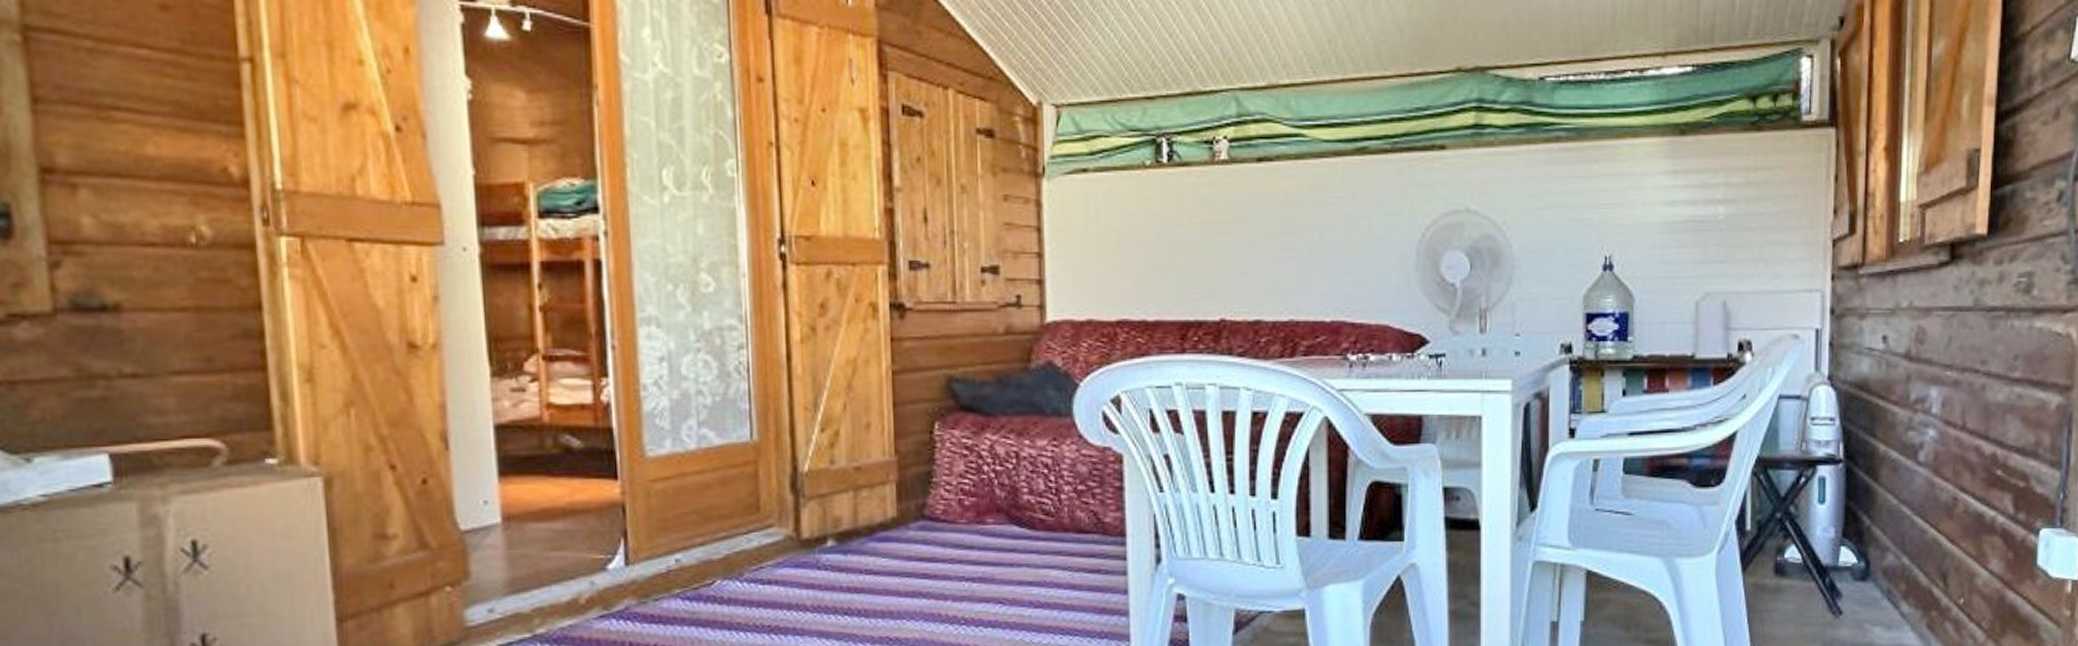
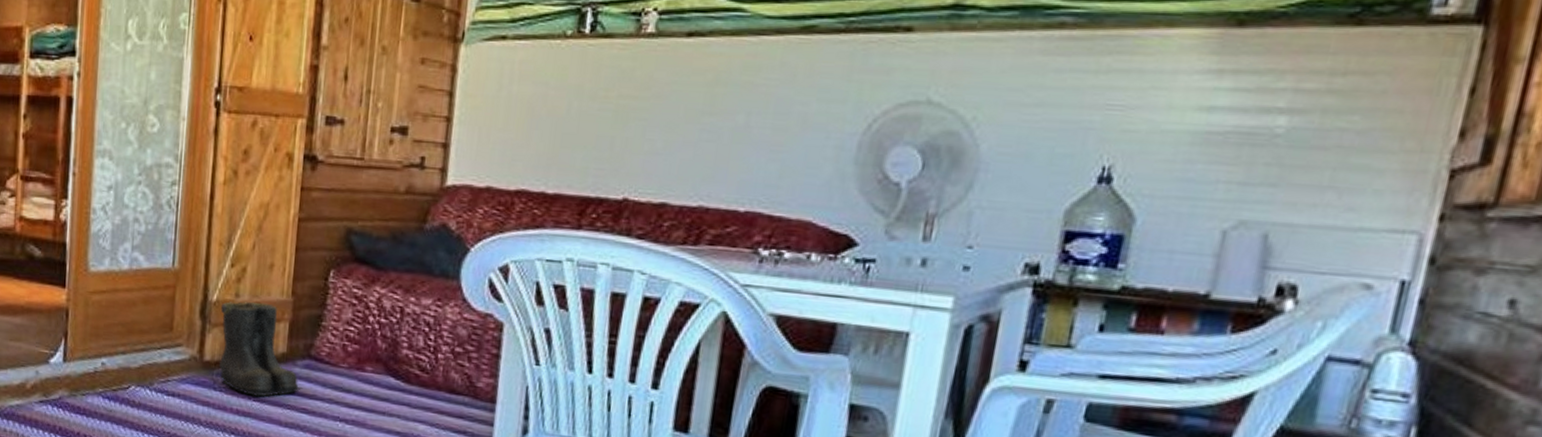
boots: none [815,466,920,569] -> present [219,301,303,397]

